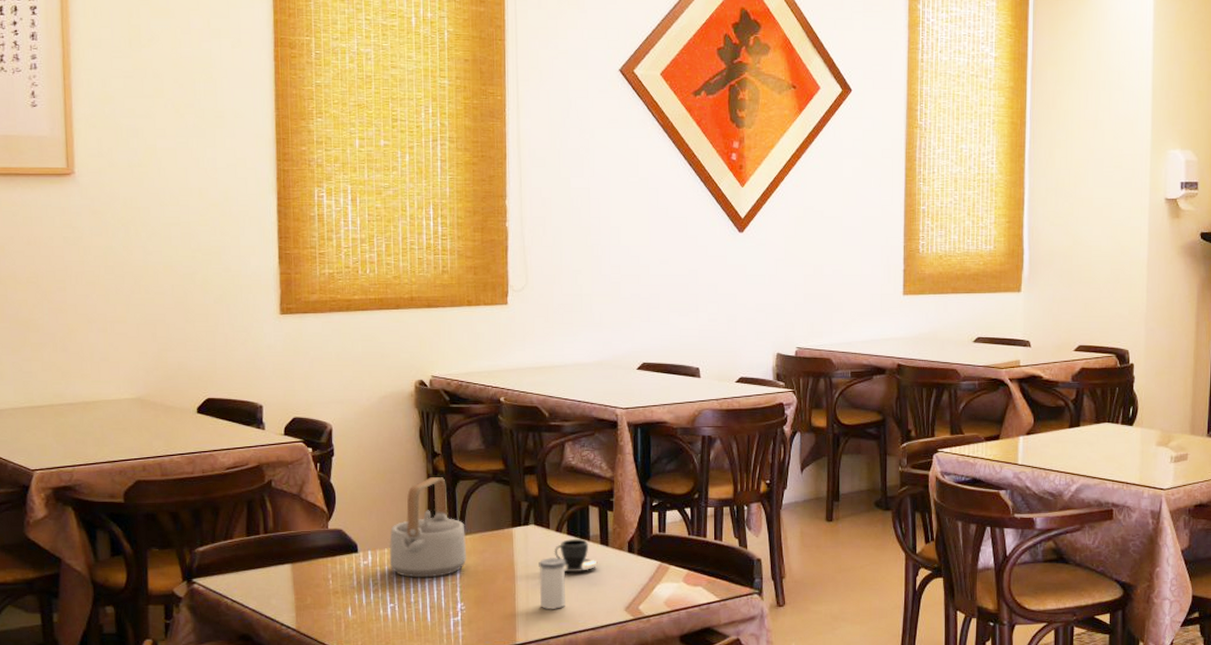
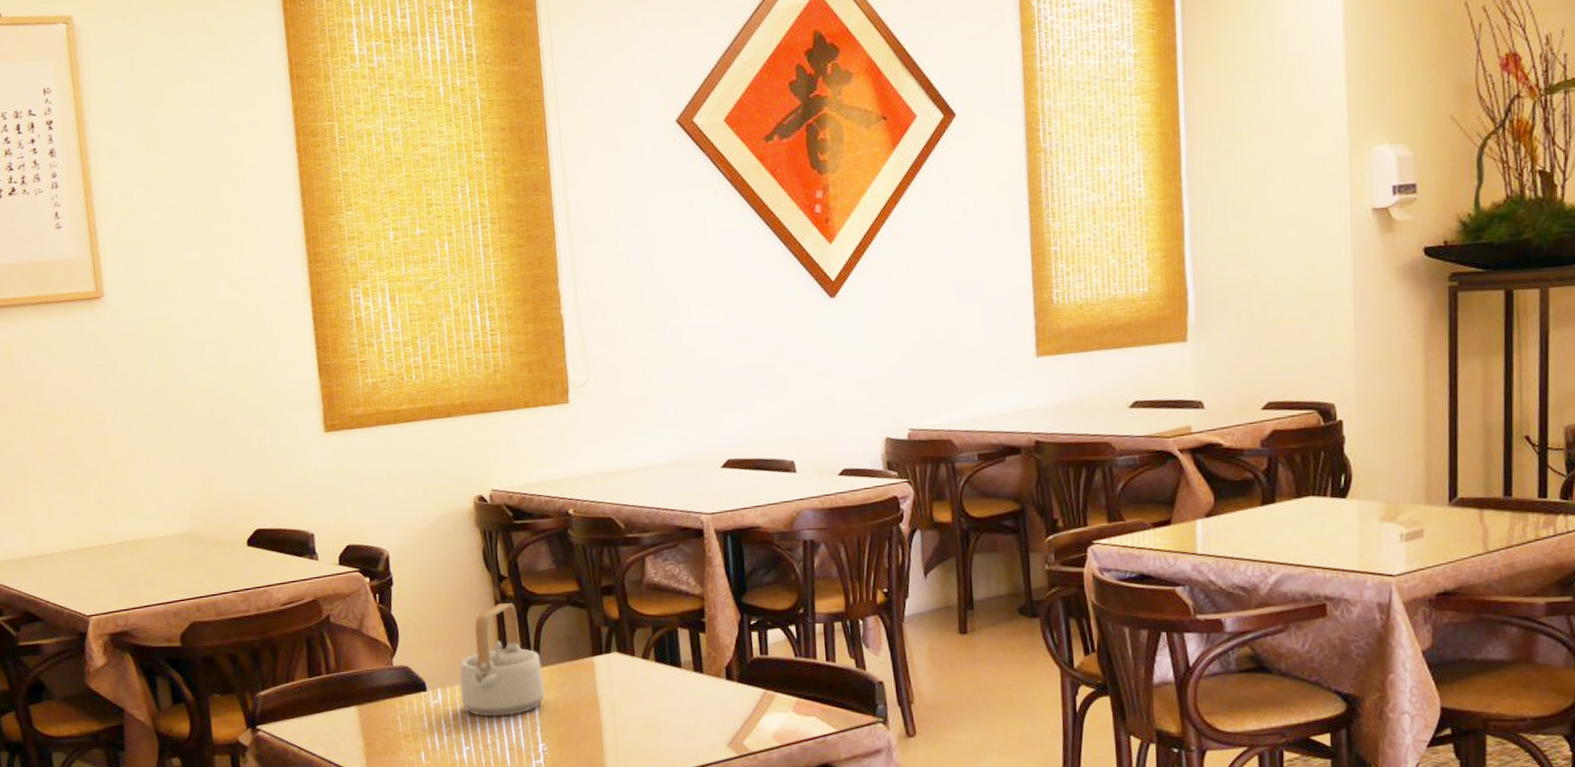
salt shaker: present [538,558,567,609] -> none [625,688,659,748]
teacup: present [554,539,598,571] -> none [641,666,693,704]

